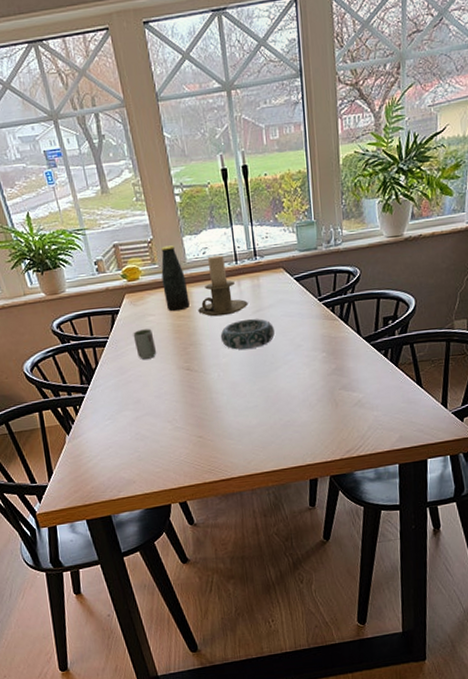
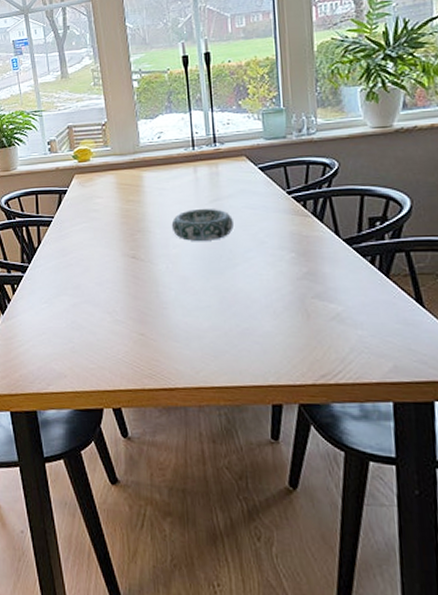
cup: present [133,329,157,359] -> none [79,211,102,242]
bottle: present [161,245,190,312] -> none [113,129,140,195]
candle holder: present [198,255,248,317] -> none [149,140,204,203]

